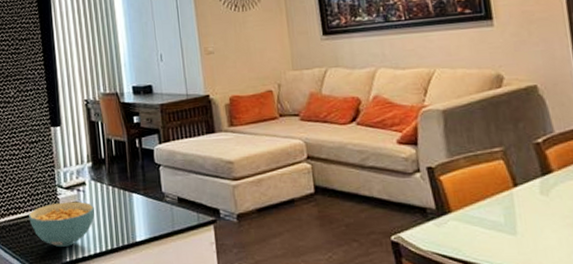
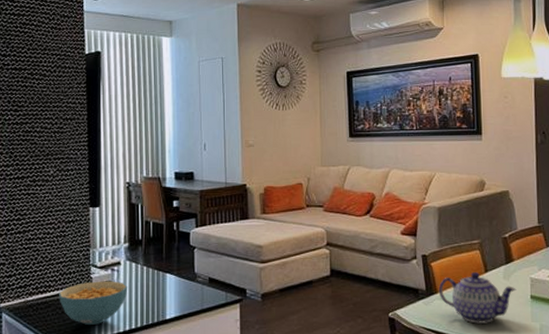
teapot: none [452,186,561,250] -> present [438,272,517,324]

